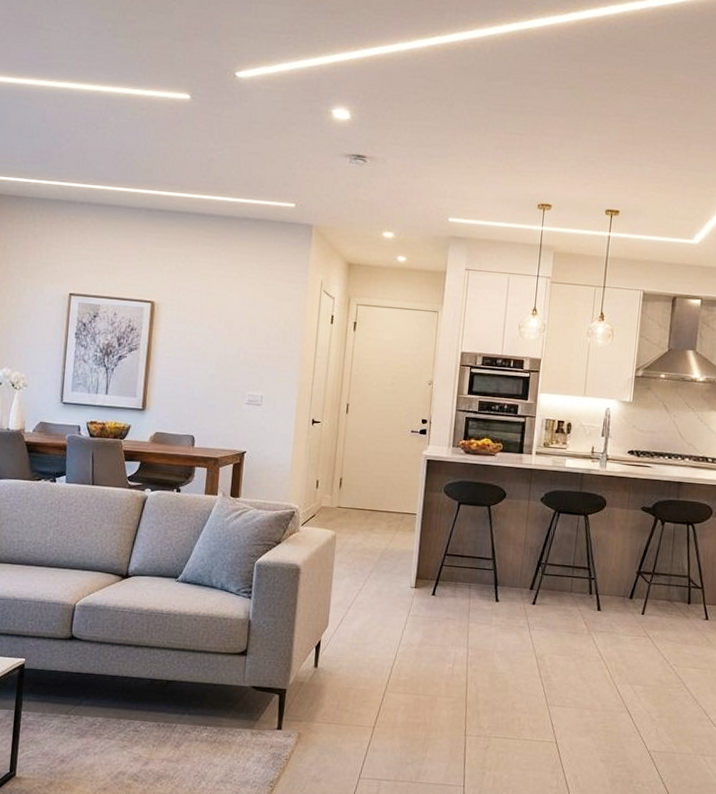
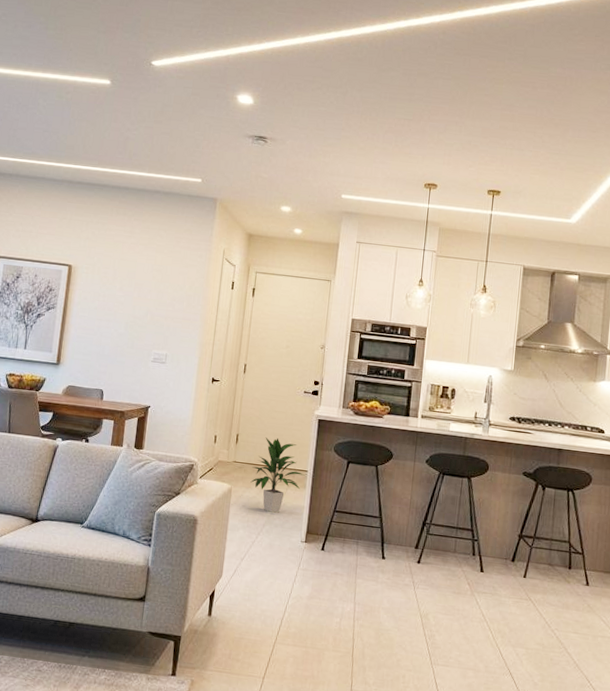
indoor plant: none [356,480,414,559] -> present [250,437,305,513]

